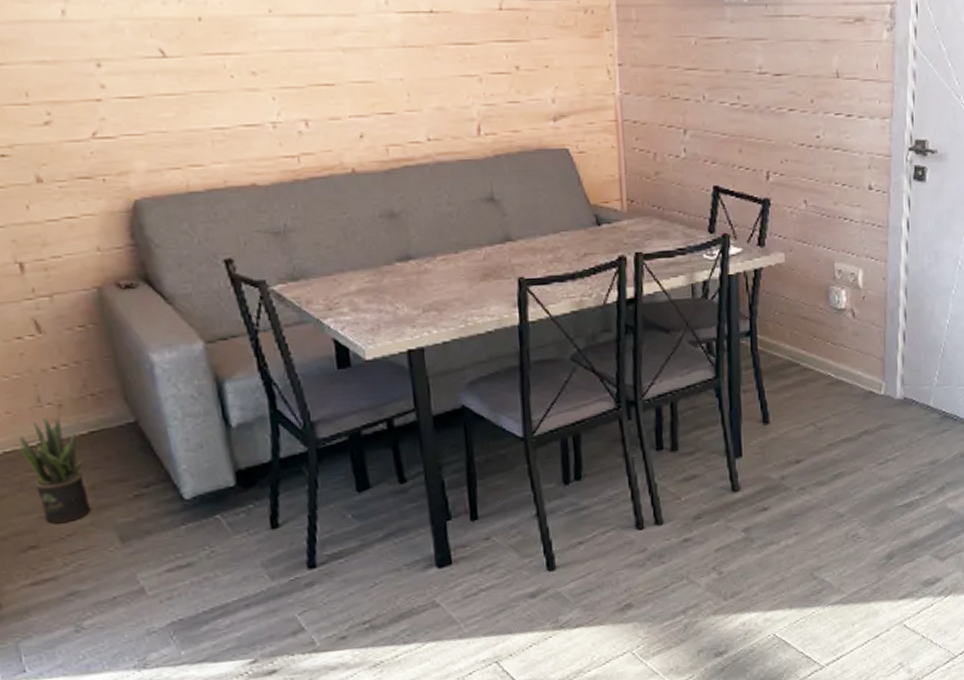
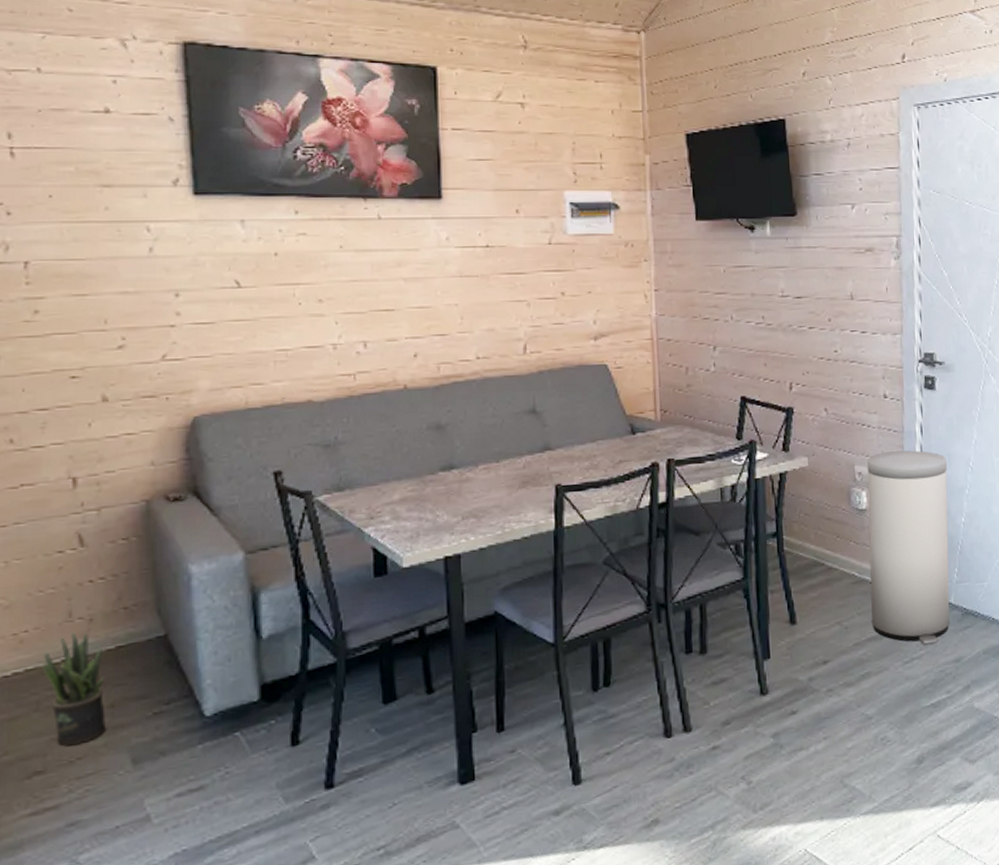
pedal bin: none [846,247,934,447] -> present [867,450,950,645]

